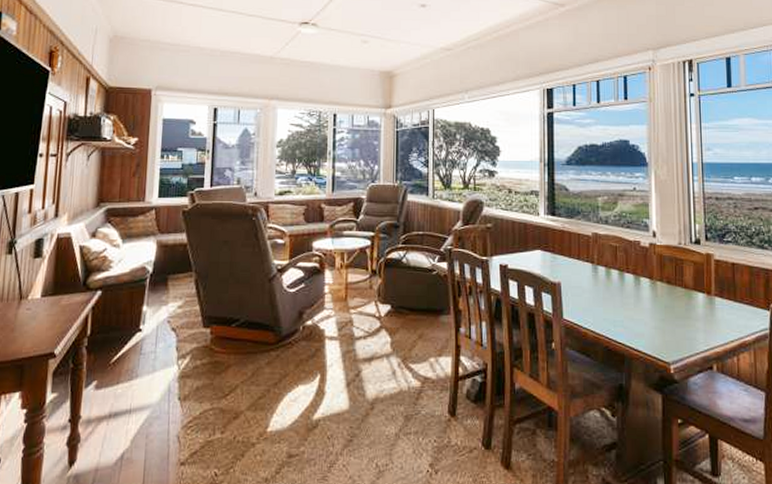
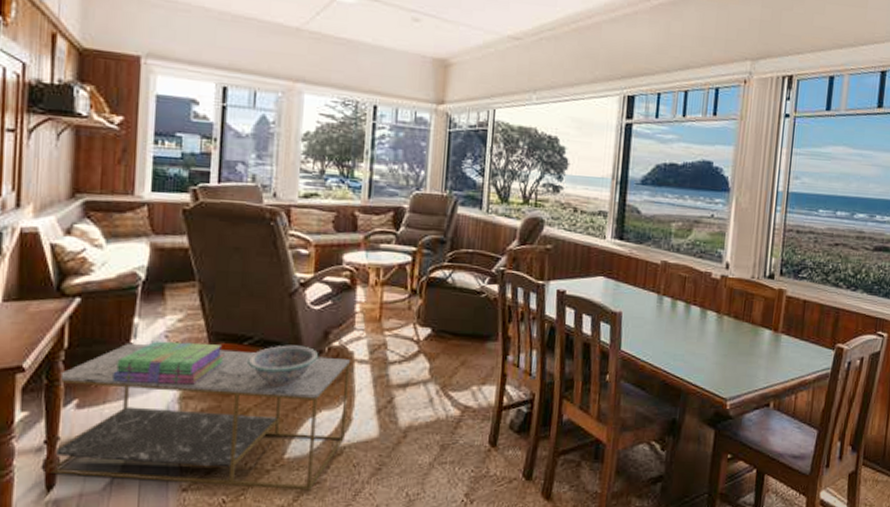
coffee table: none [70,328,321,463] -> present [47,342,350,491]
stack of books: none [125,326,216,364] -> present [112,341,224,385]
decorative bowl: none [235,325,294,363] -> present [248,345,318,386]

